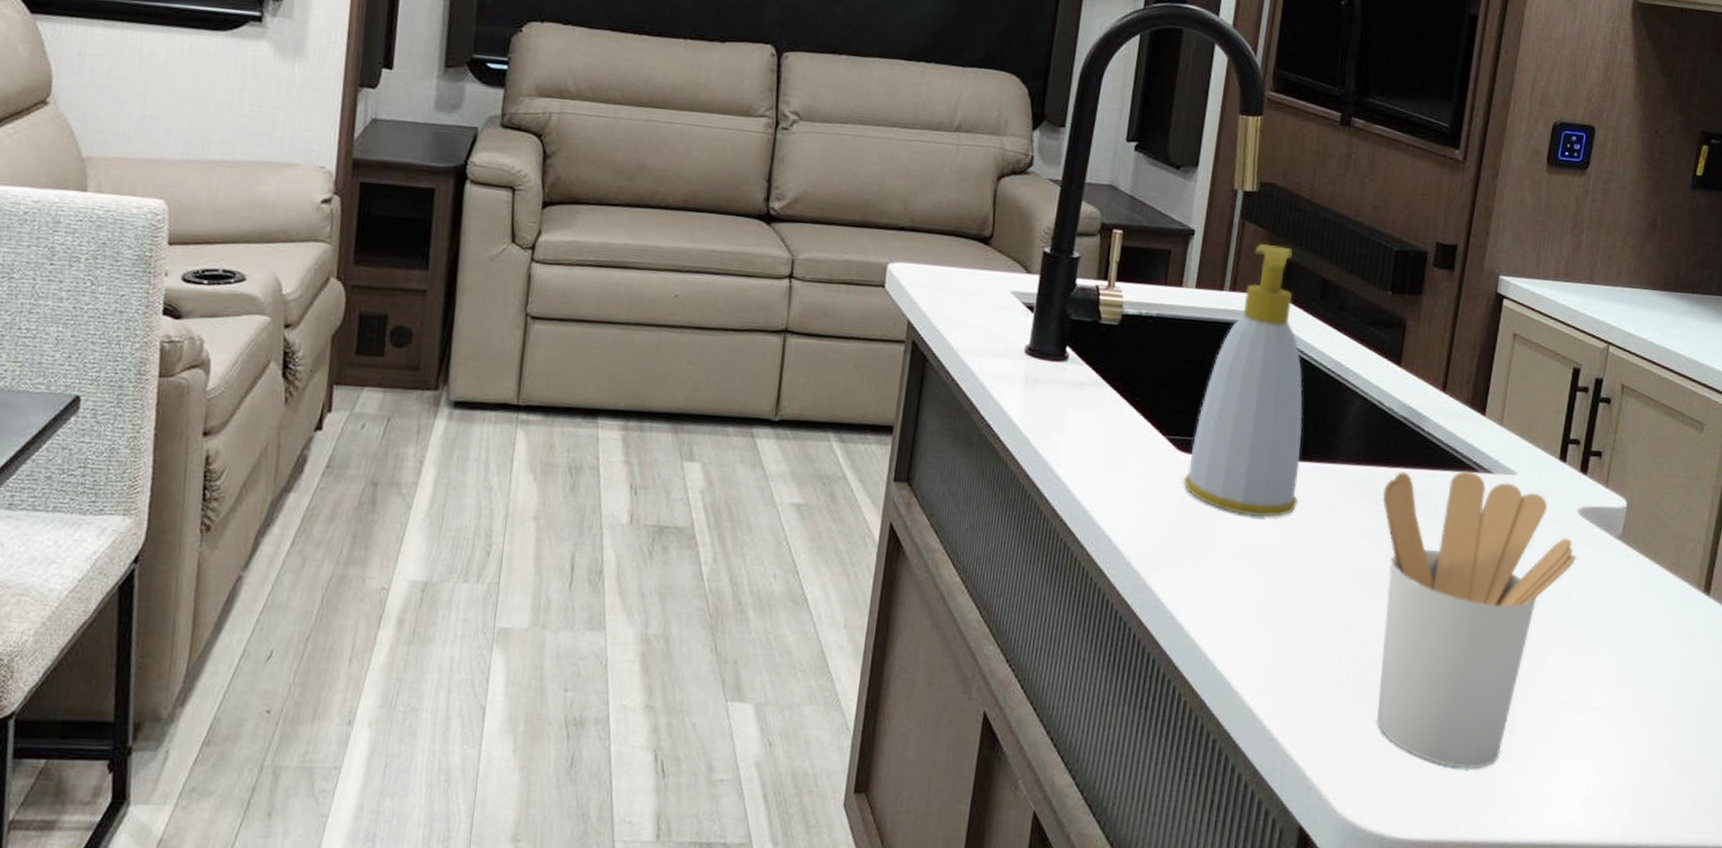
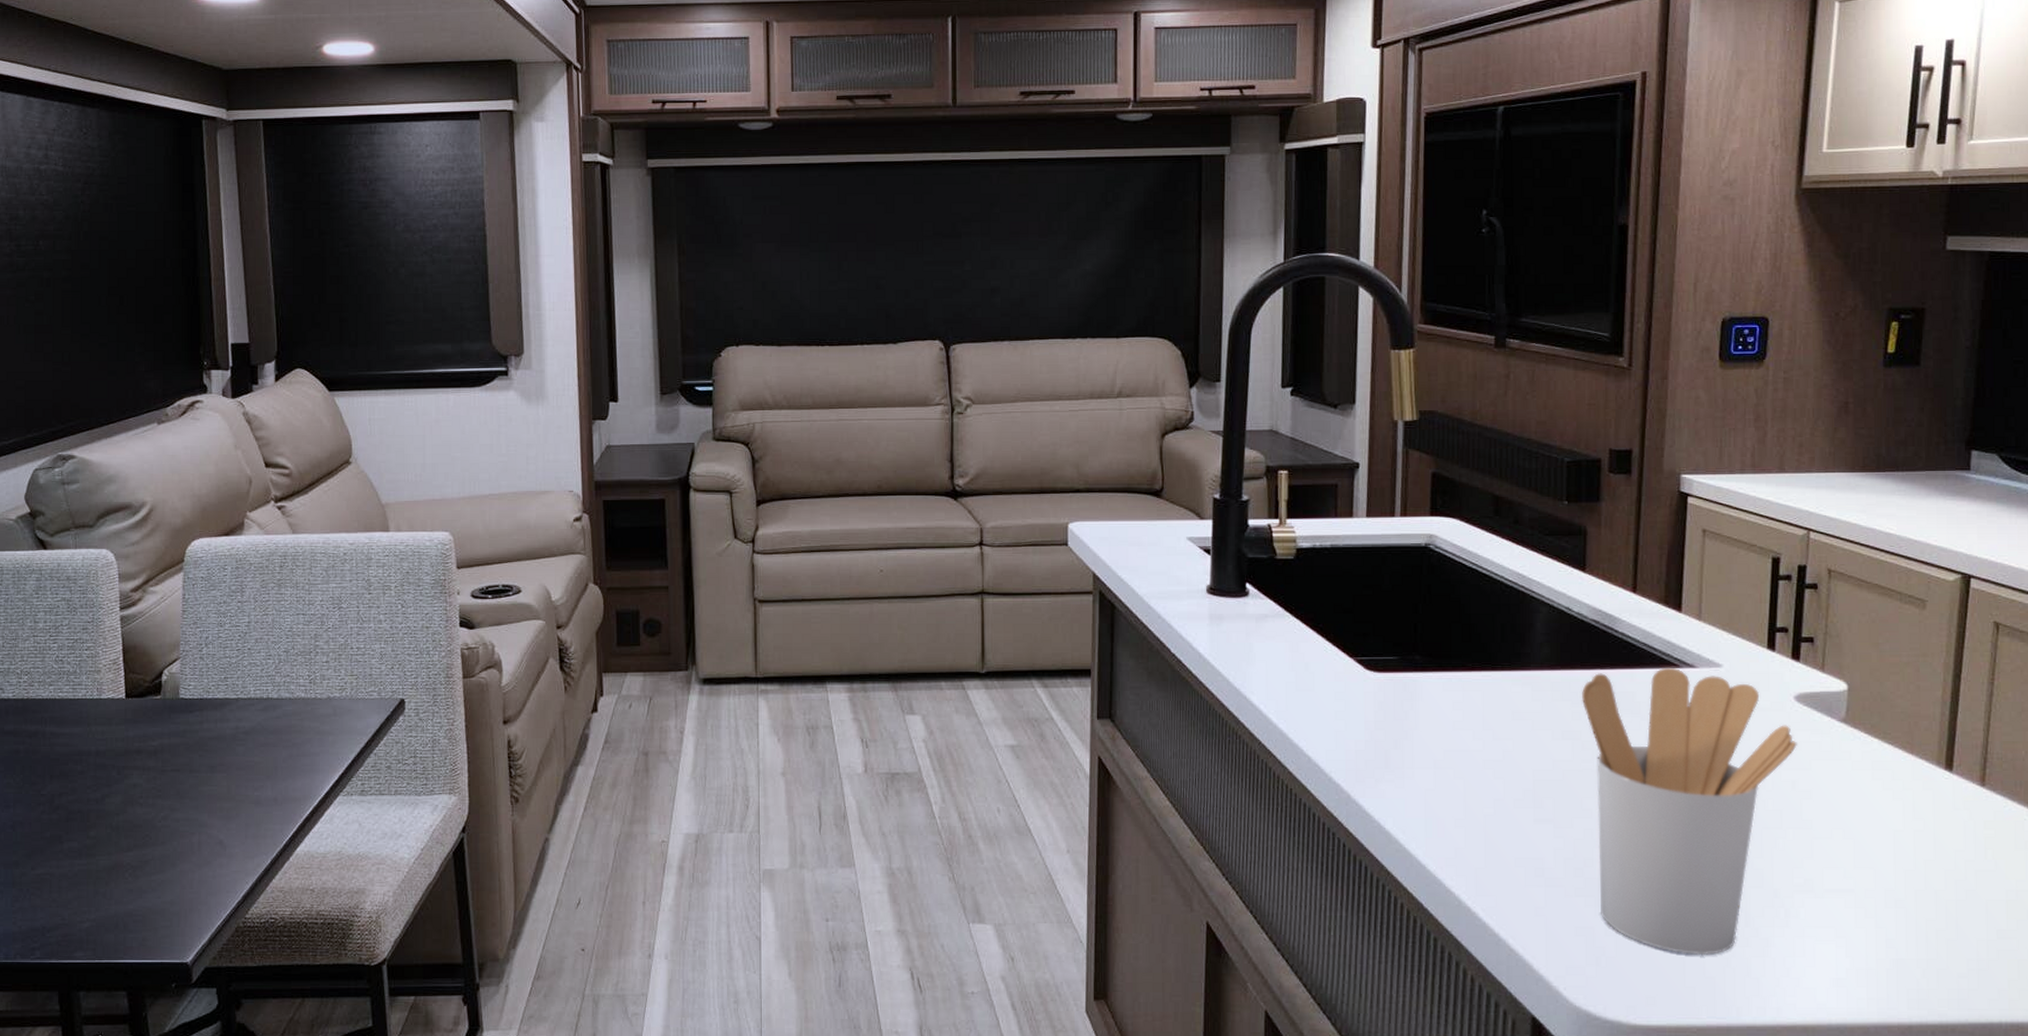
soap bottle: present [1184,244,1303,518] -> none [1376,468,1493,727]

